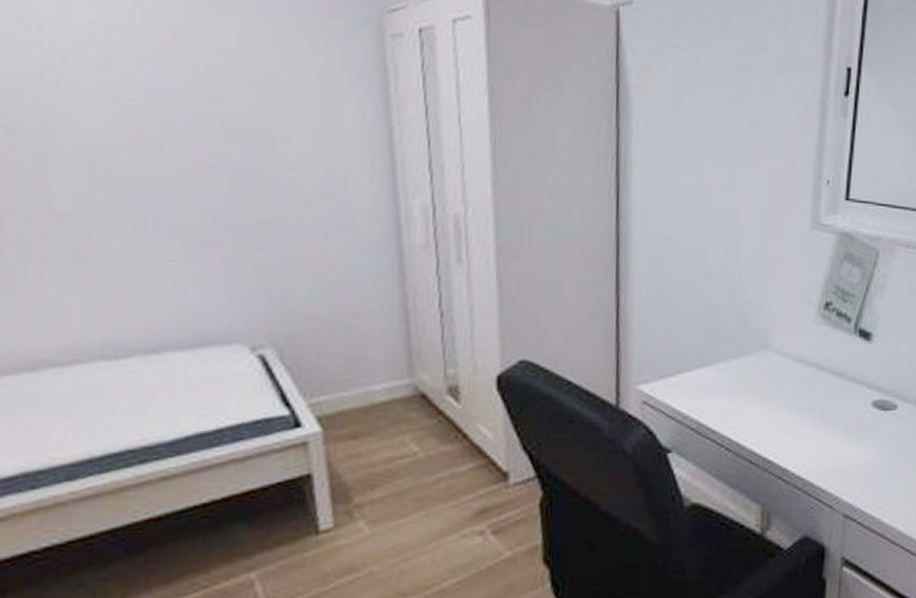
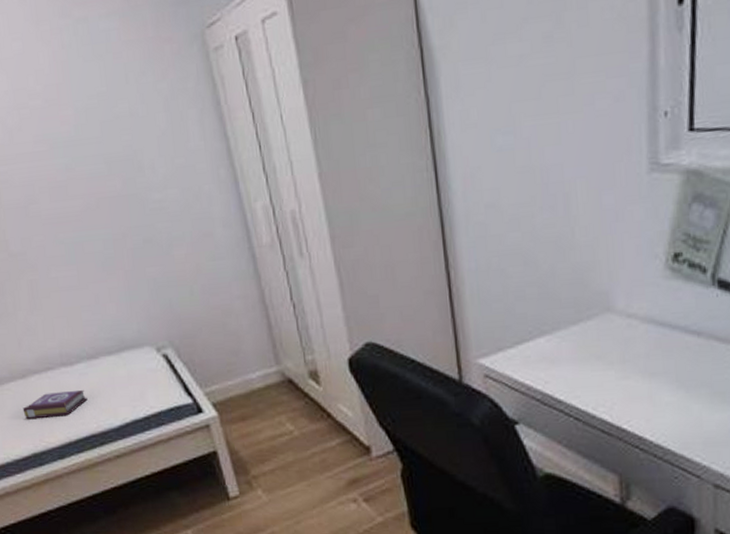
book: none [19,391,132,425] -> present [22,389,88,419]

